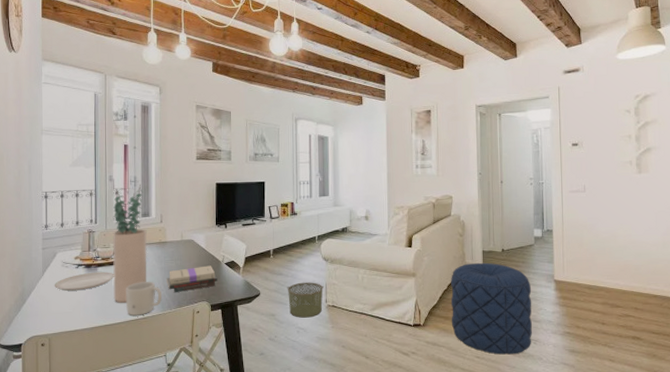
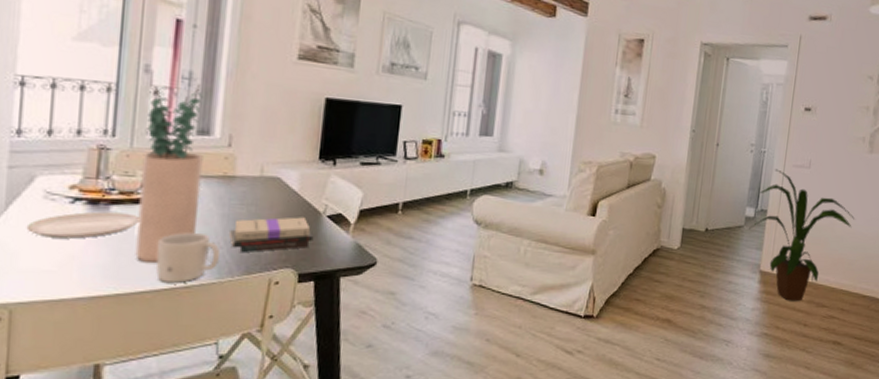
basket: present [287,282,324,318] -> none [417,251,472,300]
pouf: present [451,262,532,355] -> none [631,242,733,358]
house plant: none [539,196,634,303] -> present [749,169,854,300]

